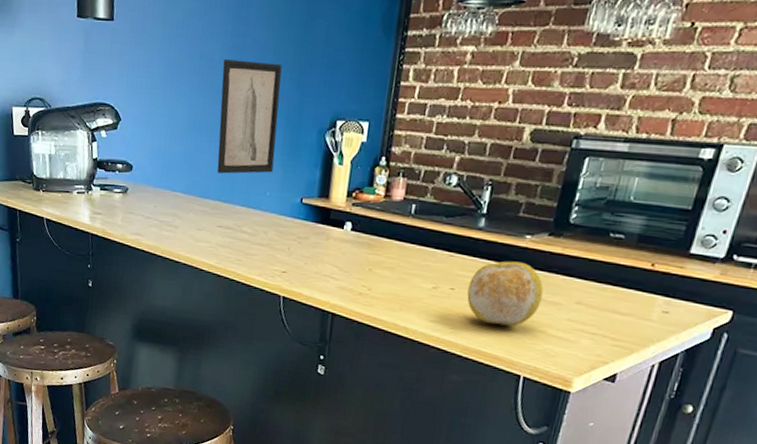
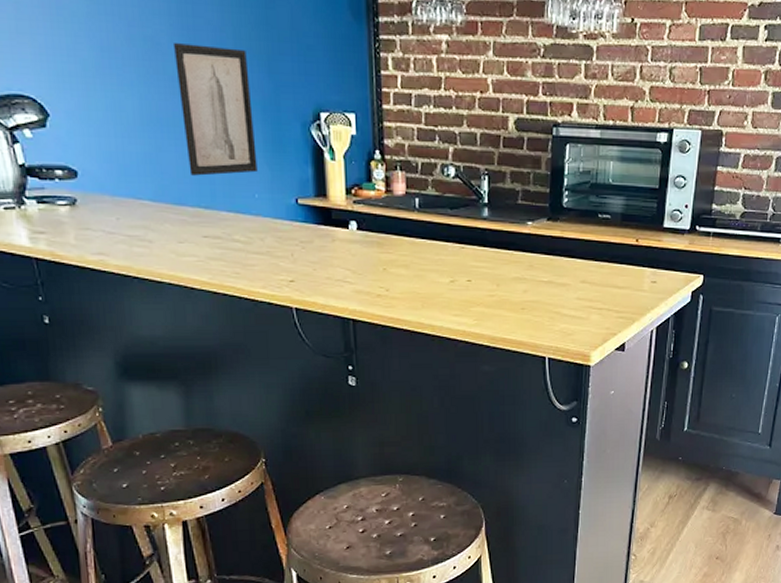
fruit: present [467,261,544,327] -> none [484,248,551,311]

